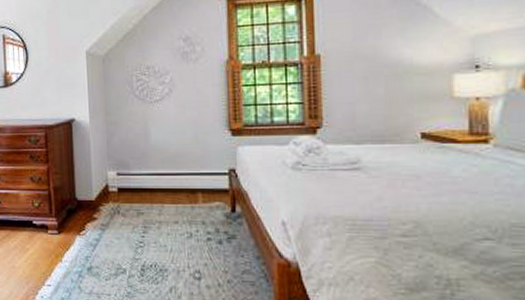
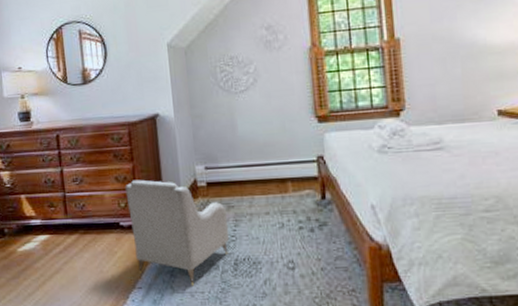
armchair: none [39,181,138,288] -> present [125,179,230,286]

